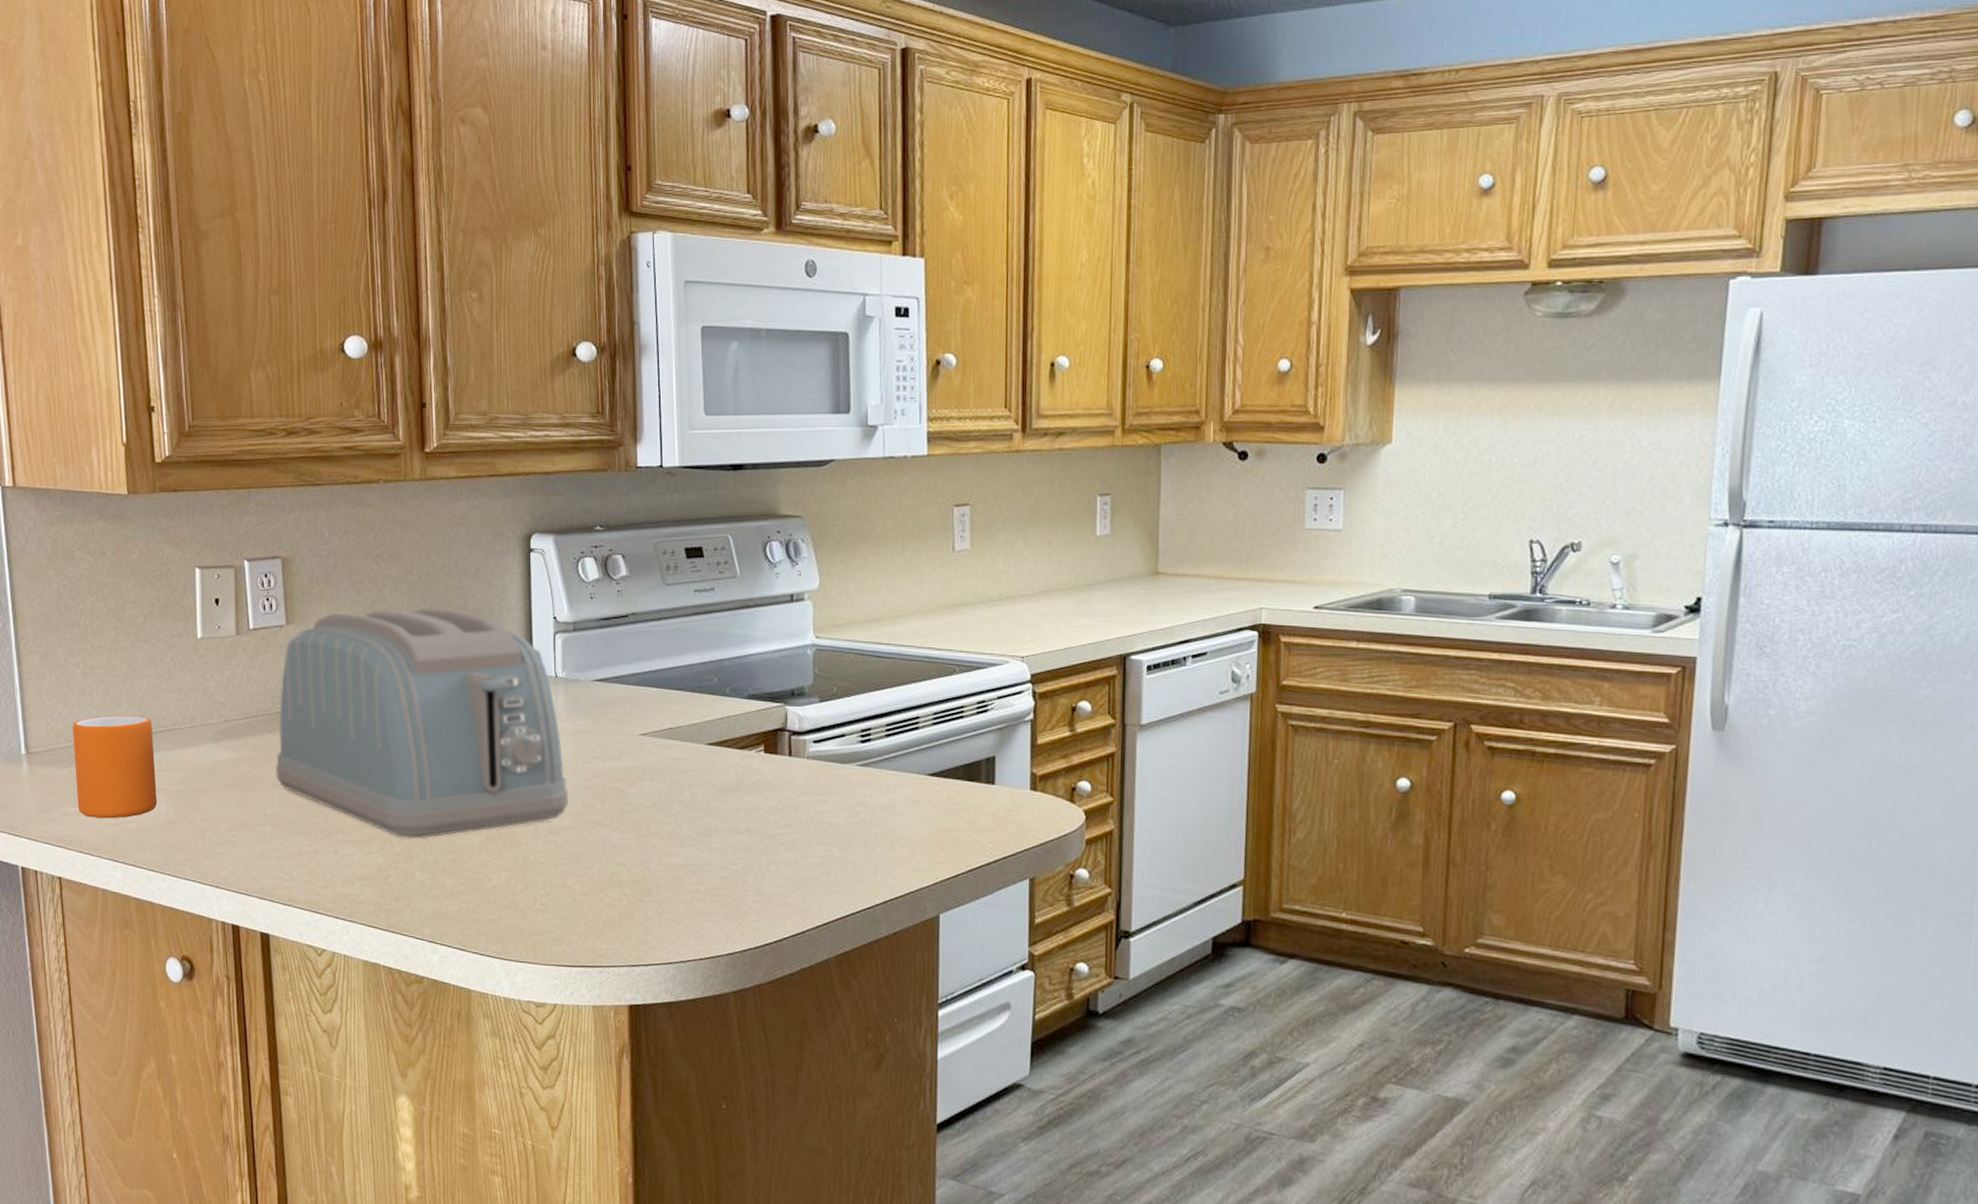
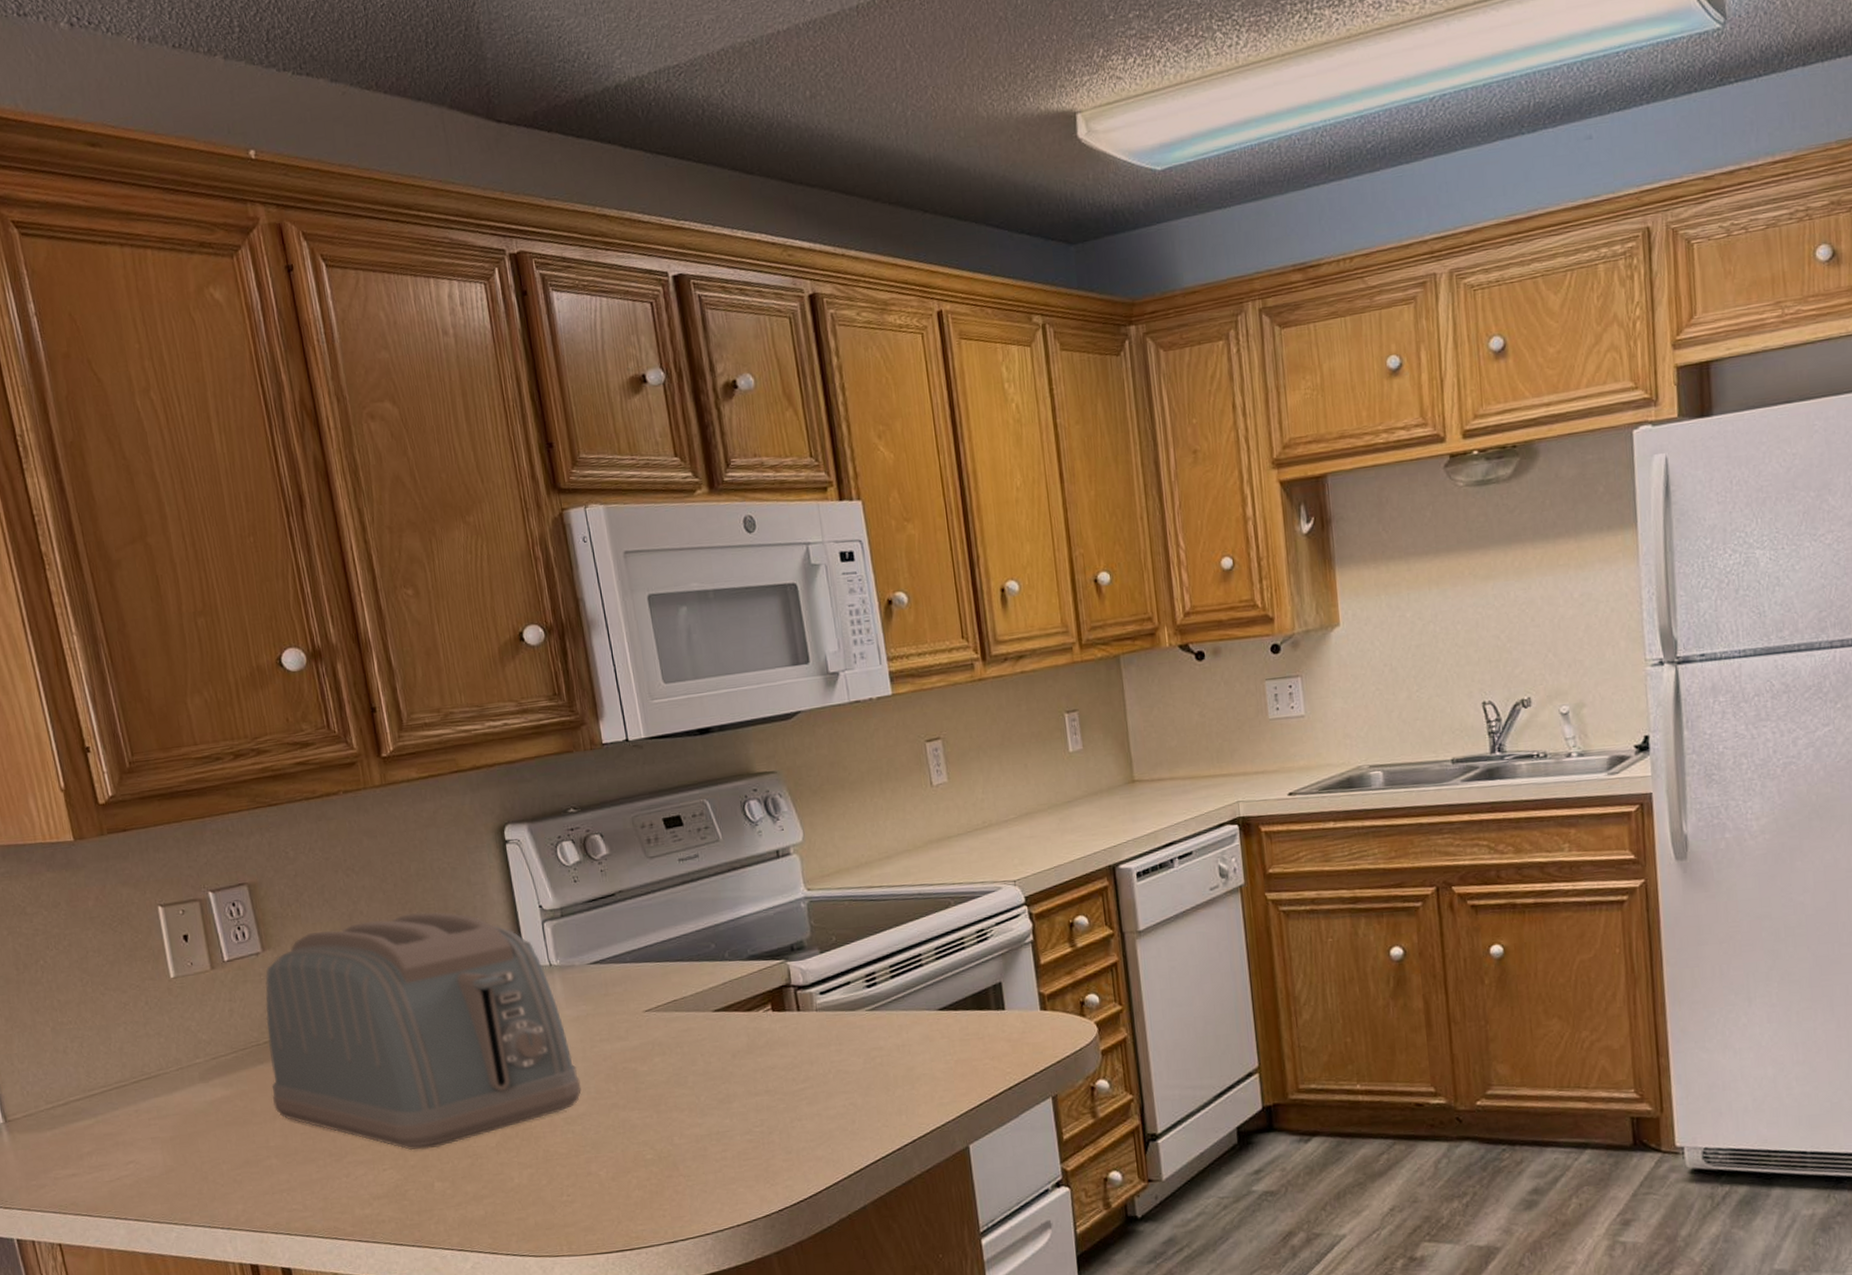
mug: present [72,715,158,819] -> none [50,1066,153,1178]

